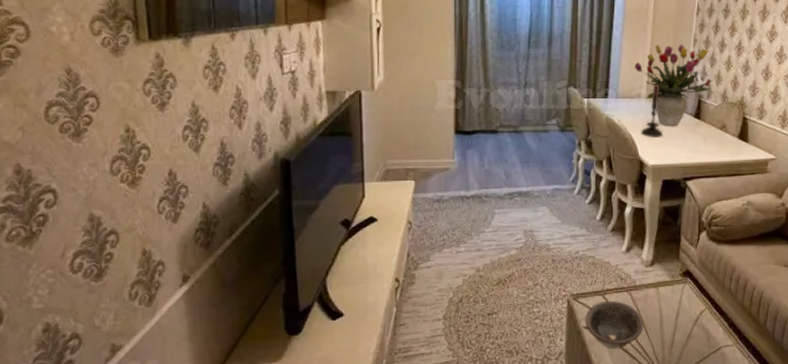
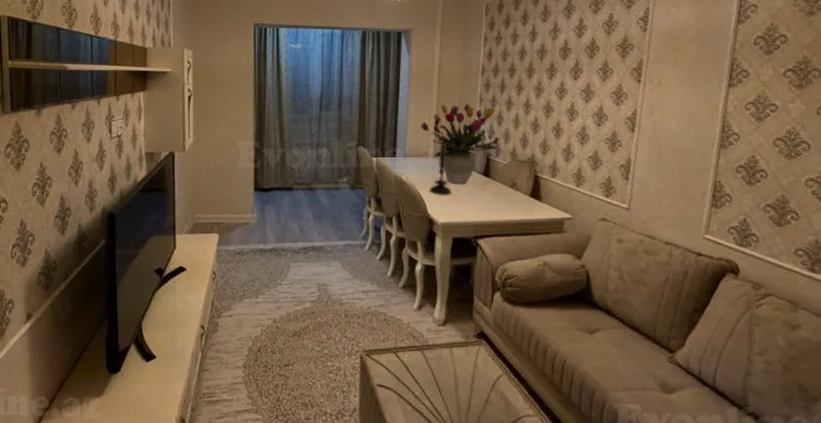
decorative bowl: present [585,300,644,350] -> none [378,358,438,410]

